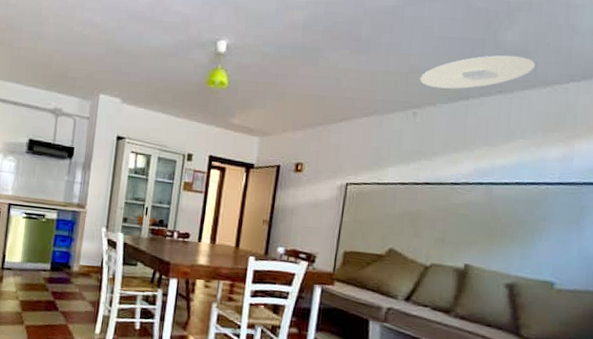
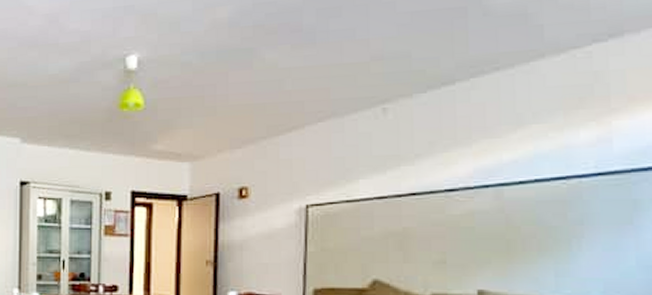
ceiling light: present [420,55,535,89] -> none [386,20,540,75]

